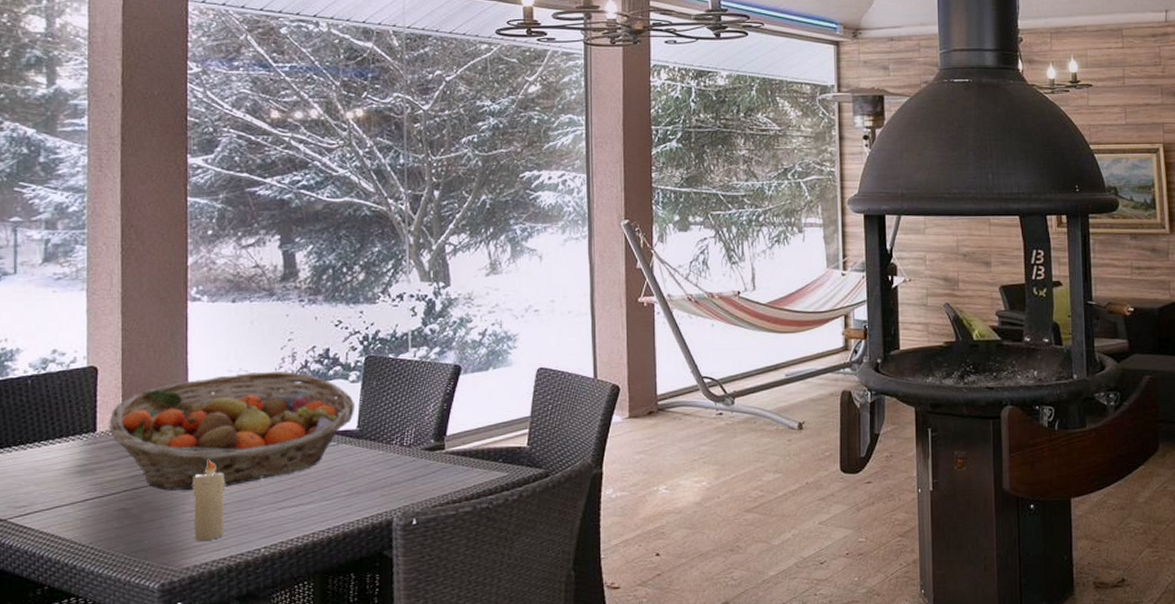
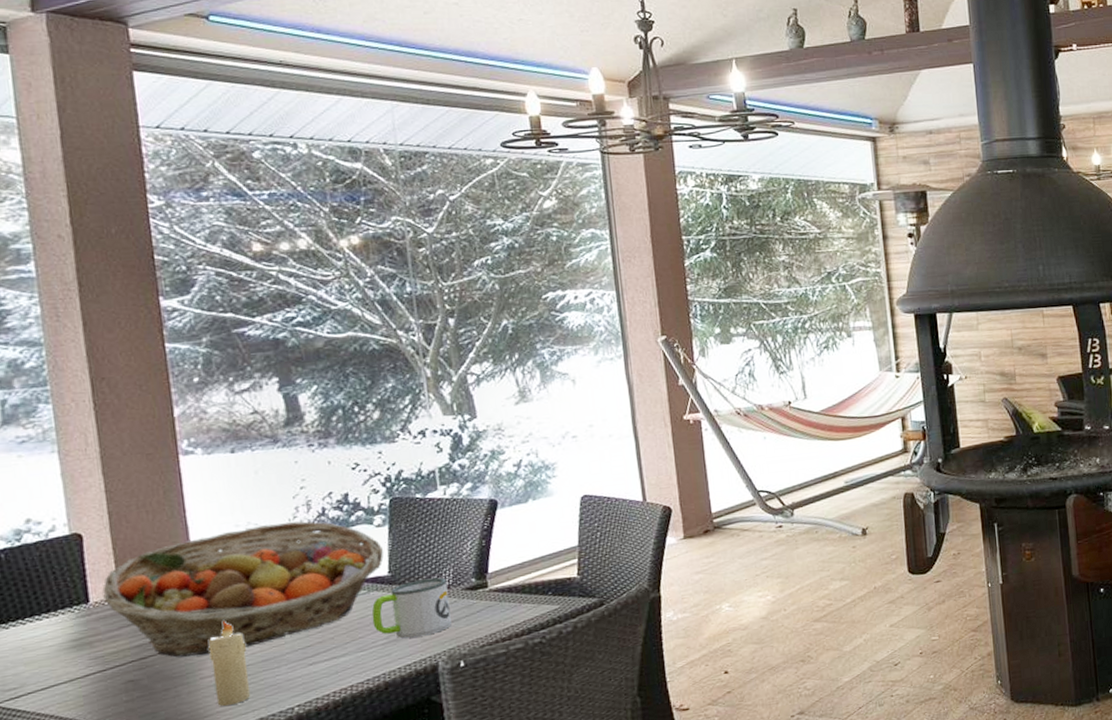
mug: none [338,436,408,492] -> present [372,577,452,639]

